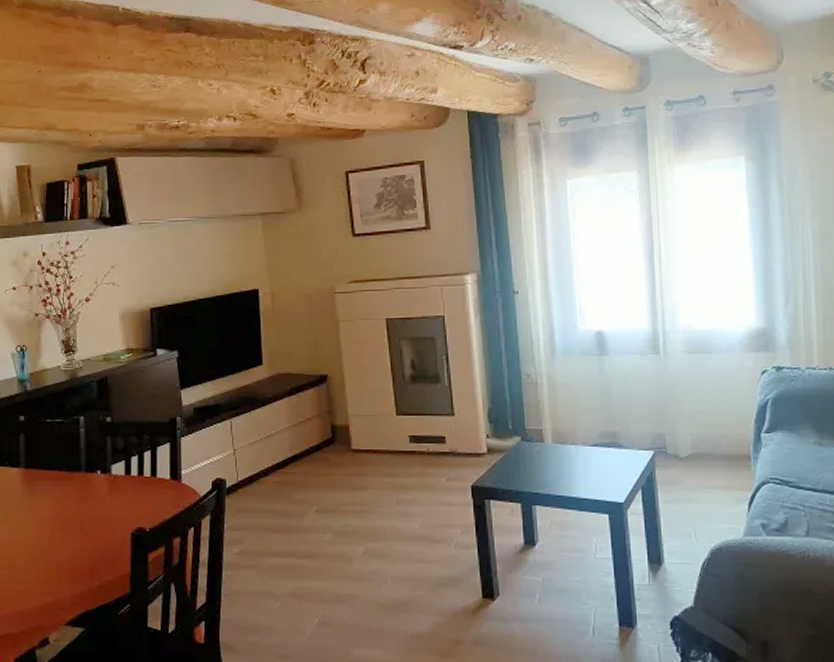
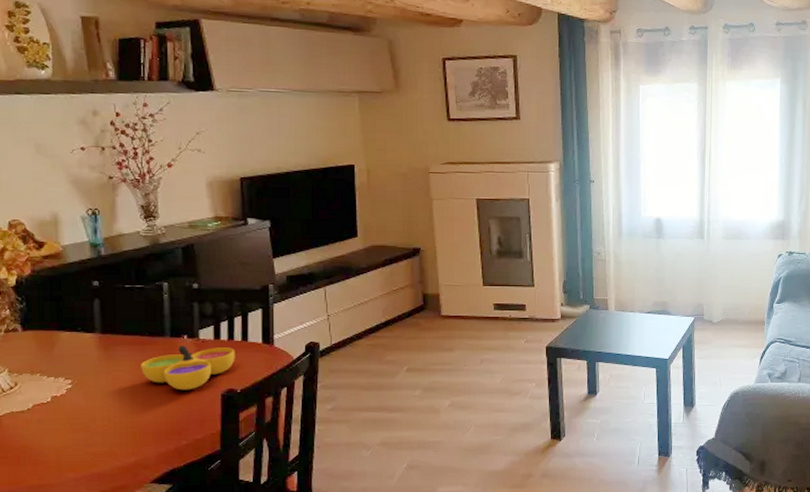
decorative bowl: none [59,481,145,528] -> present [141,345,235,391]

